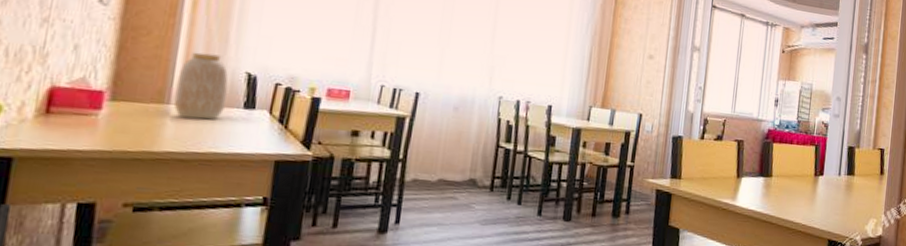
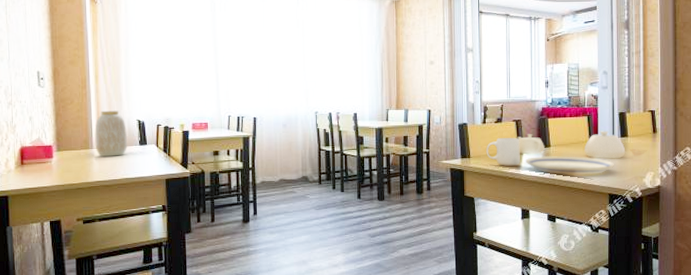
cup: none [700,159,740,195] -> present [486,138,520,166]
teapot: none [737,158,766,185] -> present [518,133,544,155]
plate: none [743,186,838,215] -> present [525,155,614,175]
sugar bowl: none [807,165,851,200] -> present [584,130,626,159]

